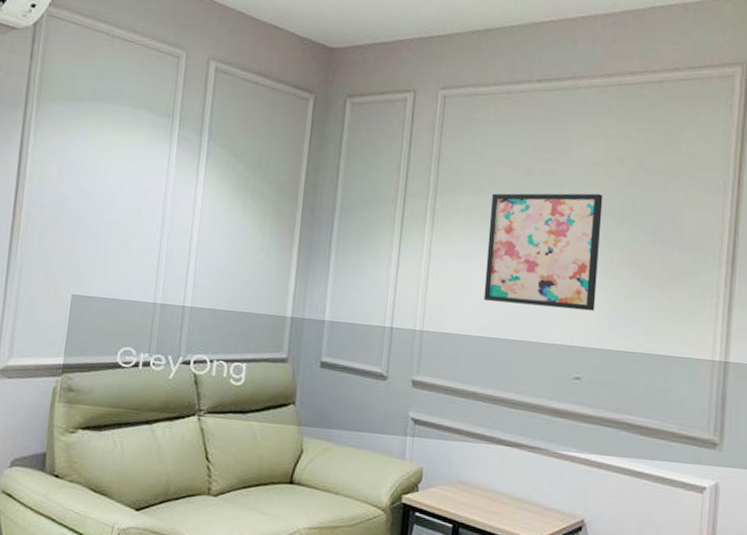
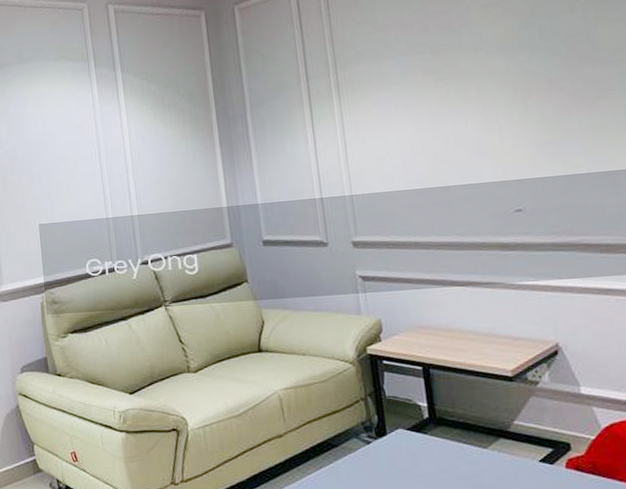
wall art: present [483,193,603,311] -> none [391,32,523,157]

